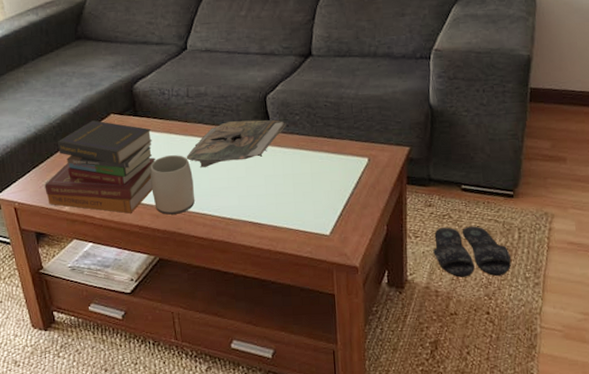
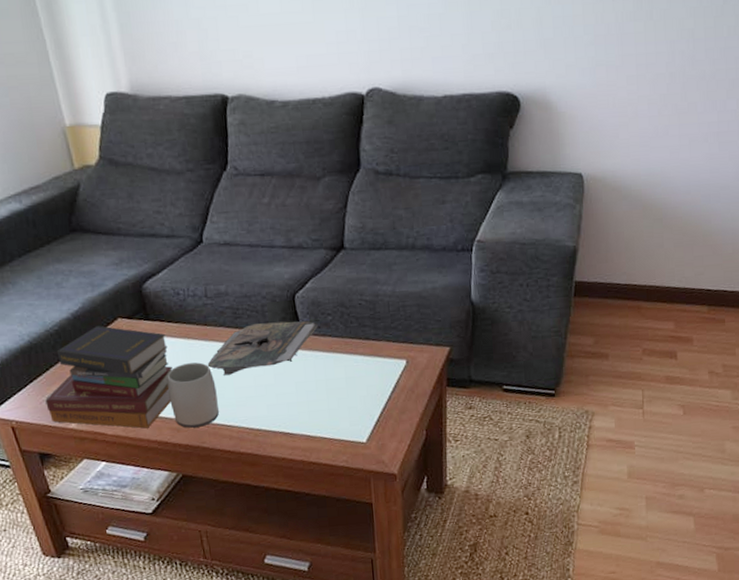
slippers: present [433,226,511,277] -> none [473,427,551,480]

